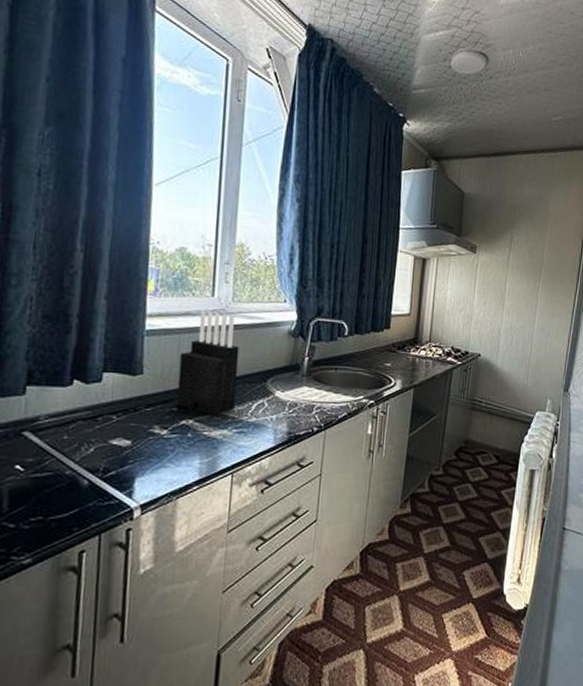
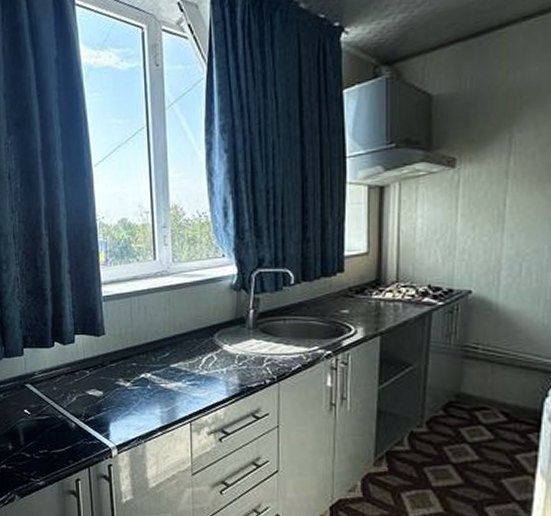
knife block: present [176,310,239,416] -> none [133,273,186,369]

